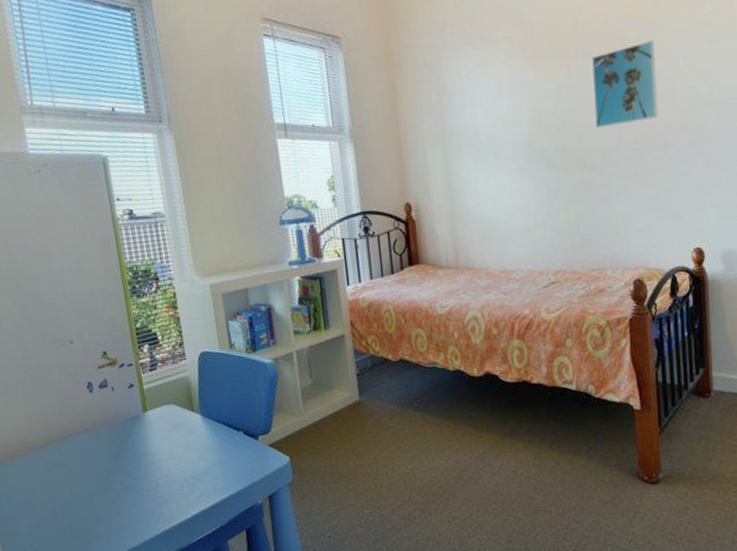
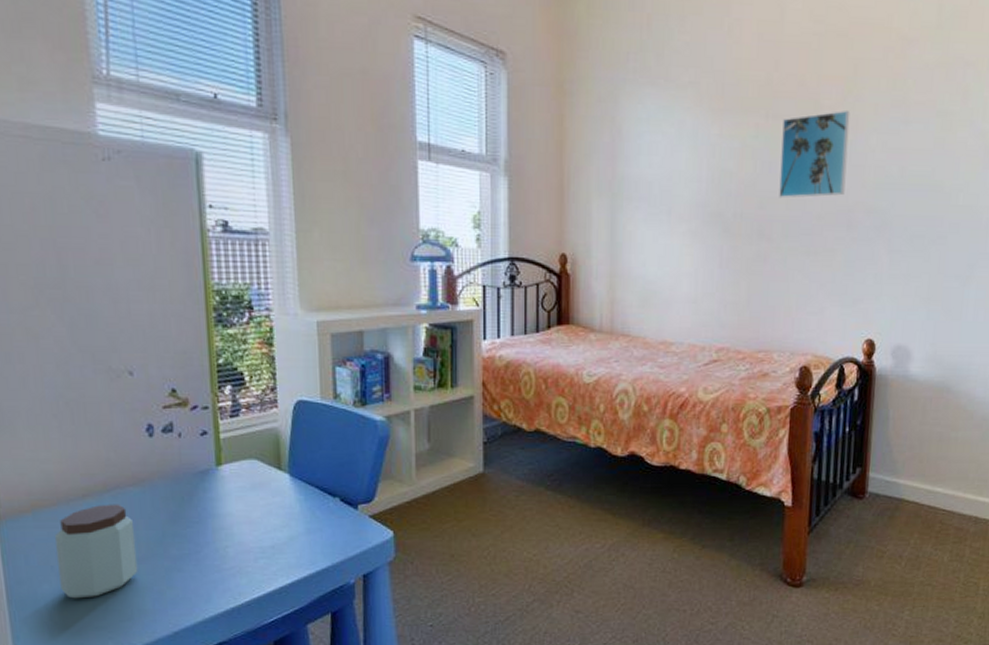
peanut butter: none [28,449,92,529] -> present [55,504,138,599]

